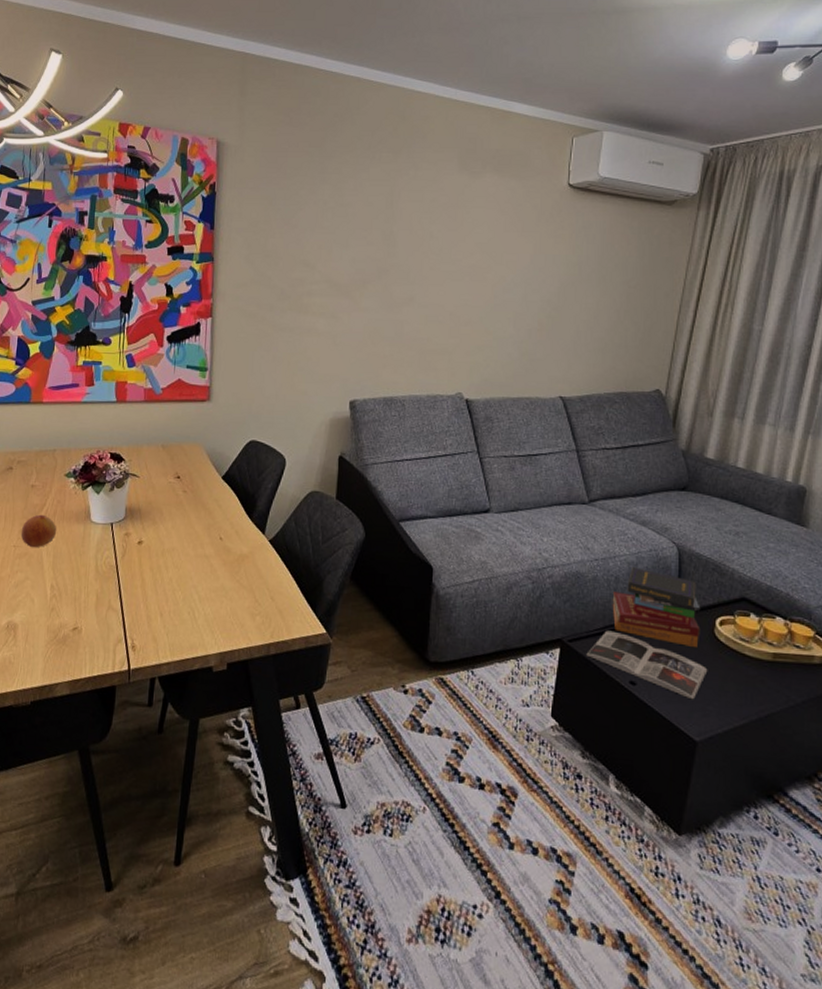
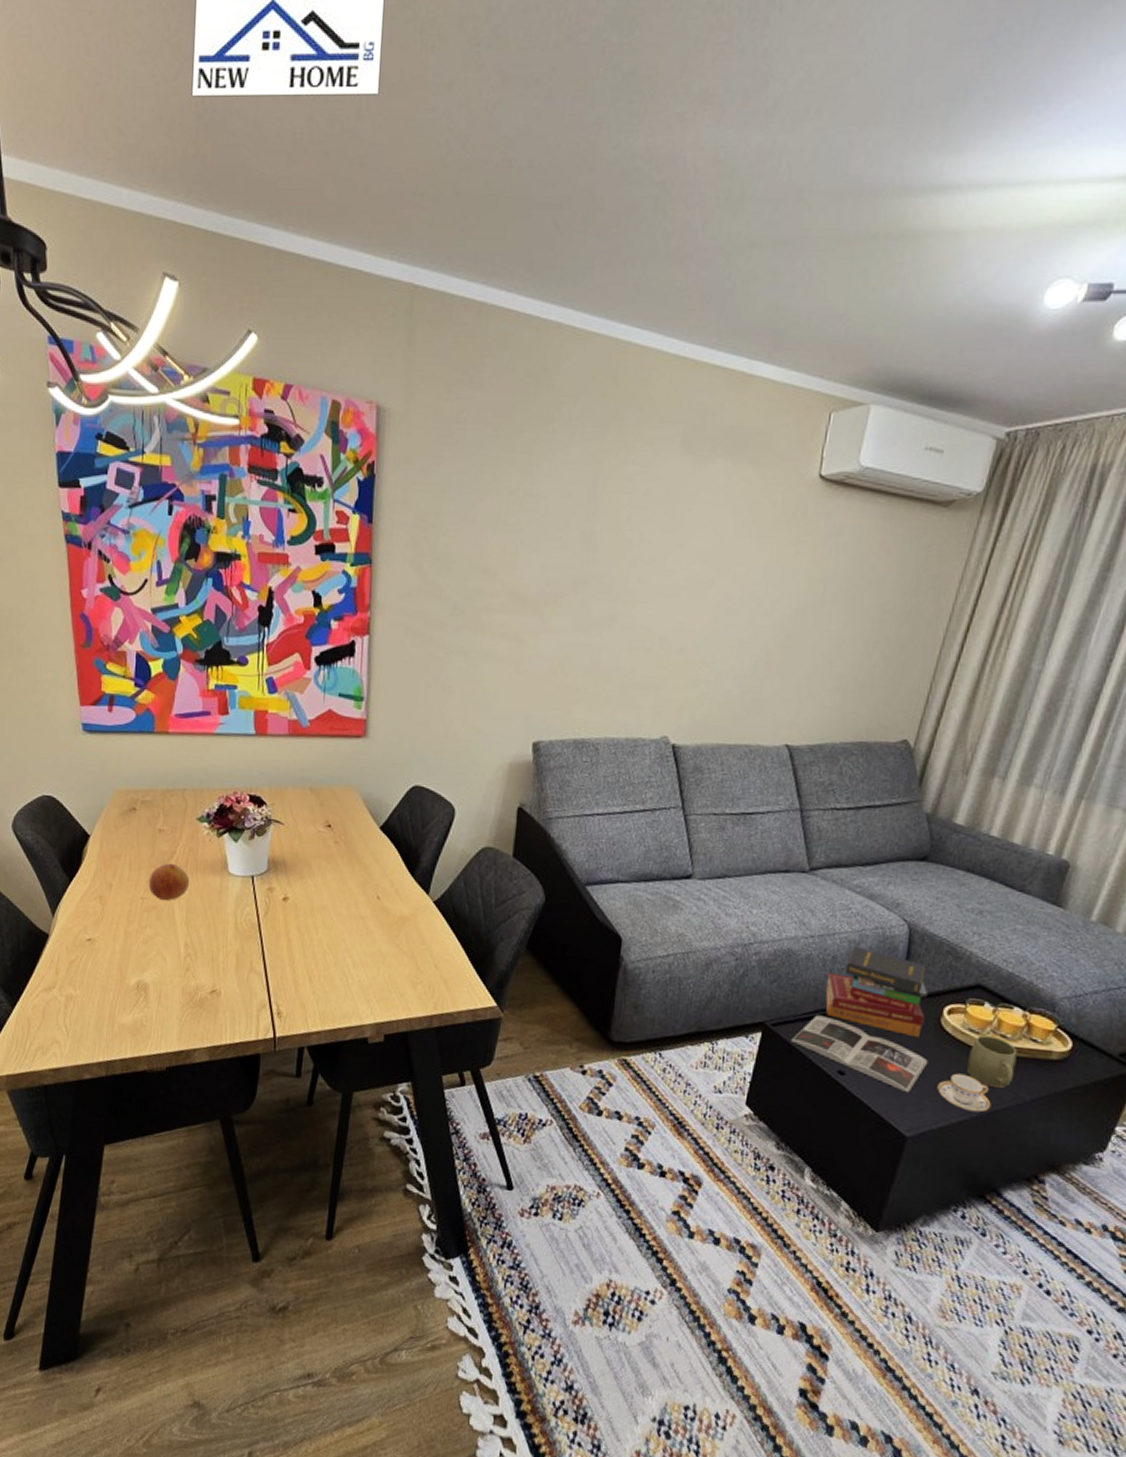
teacup: none [718,679,767,716] -> present [937,1073,991,1113]
mug: none [743,643,784,692] -> present [967,1035,1018,1088]

